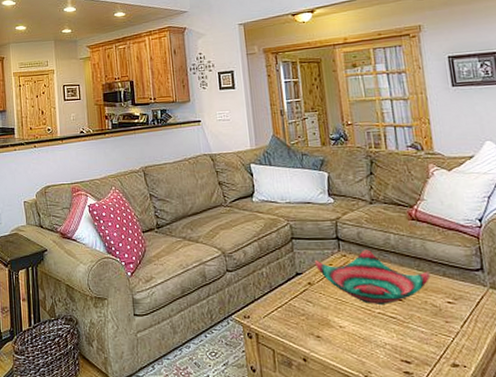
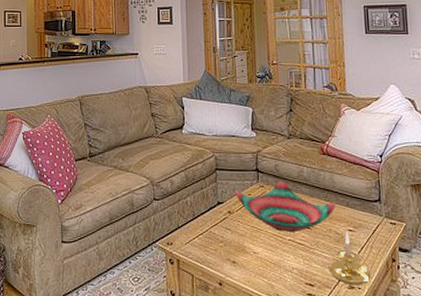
candle holder: none [426,303,478,363] -> present [328,231,371,285]

